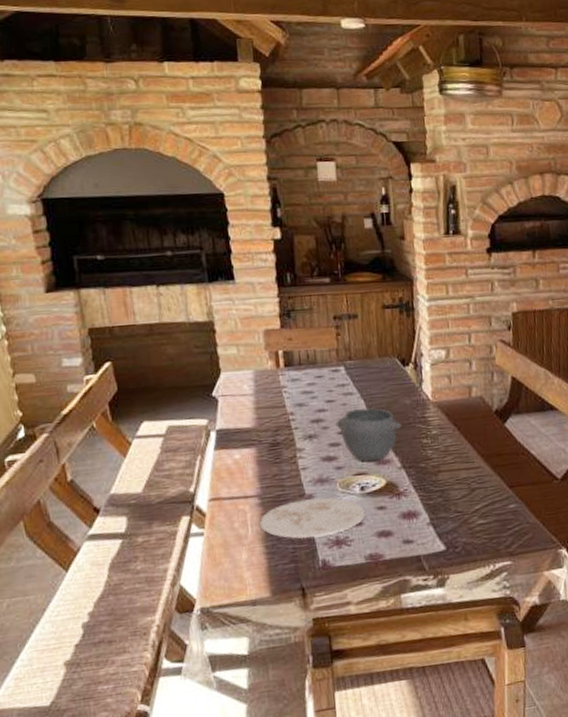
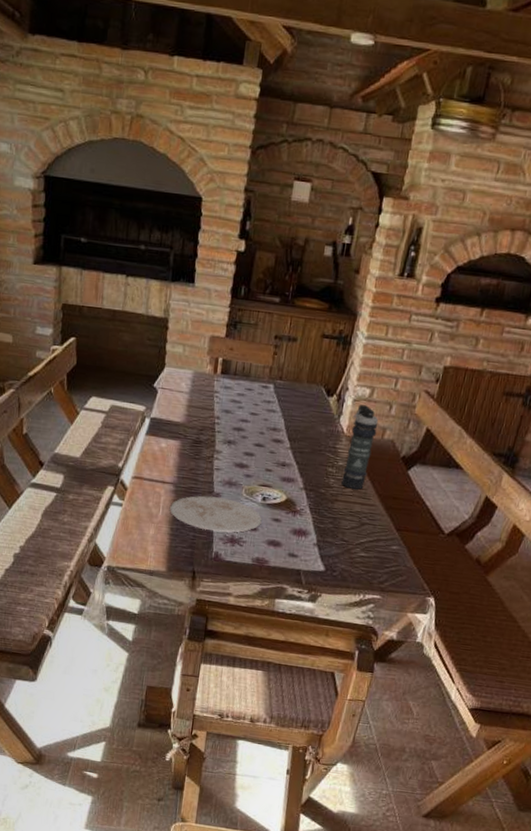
bowl: present [335,408,402,462] -> none [254,426,313,478]
smoke grenade: none [434,367,464,456] -> present [341,404,379,490]

